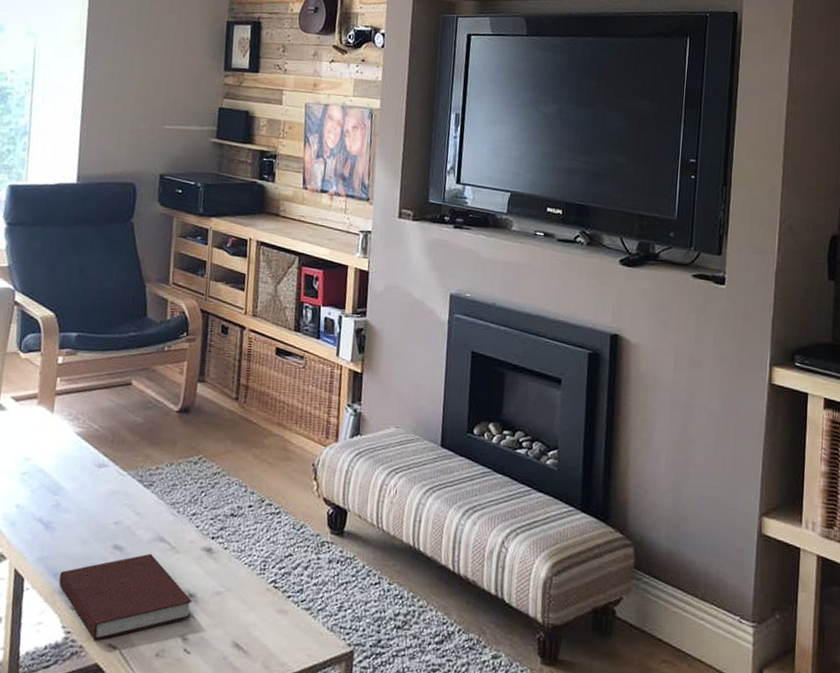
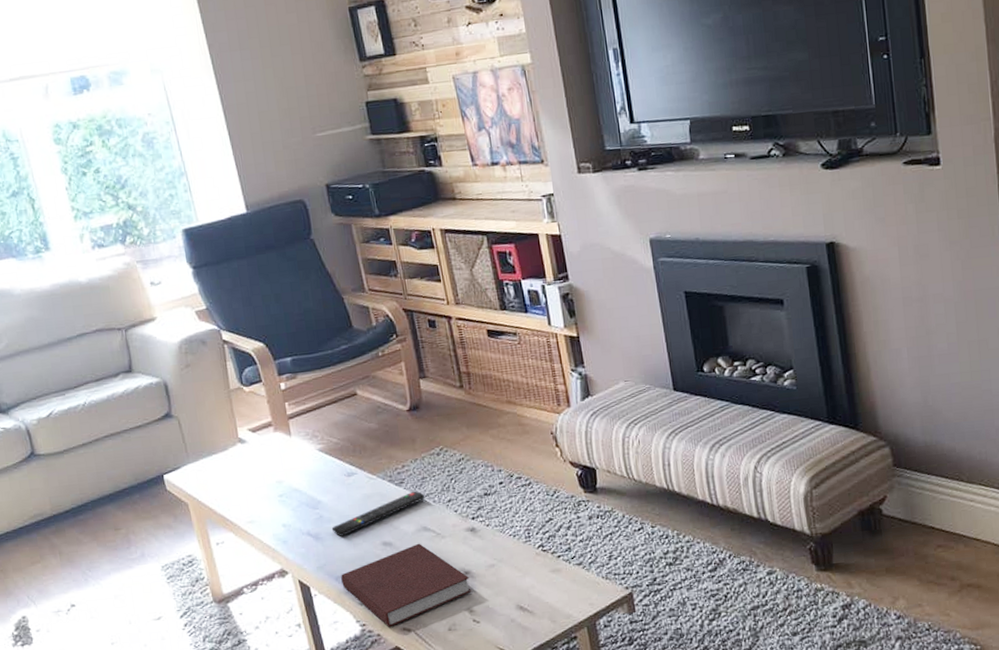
remote control: none [66,496,171,530] -> present [332,491,426,537]

